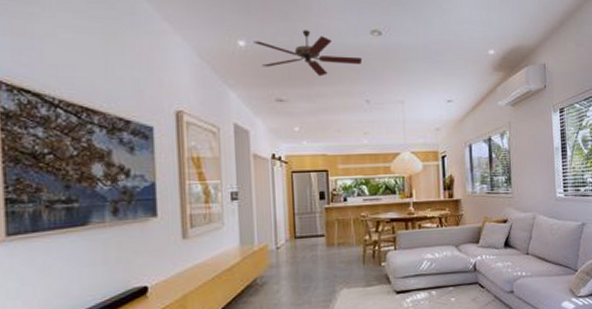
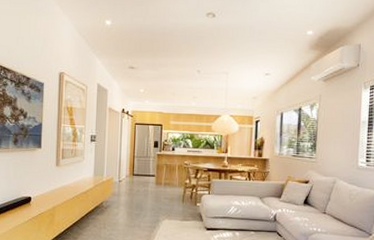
ceiling fan: present [254,30,363,76] -> none [117,12,198,50]

